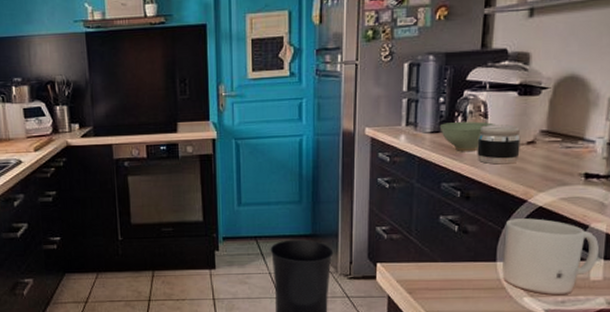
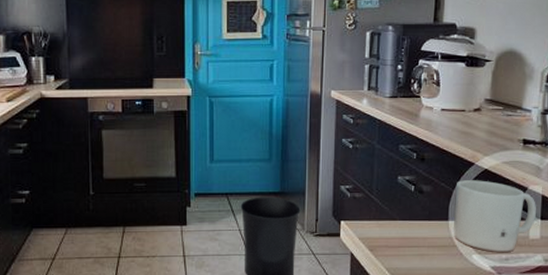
bowl: present [439,121,495,152] -> none [397,89,446,117]
jar: present [477,124,521,165] -> none [430,92,468,129]

